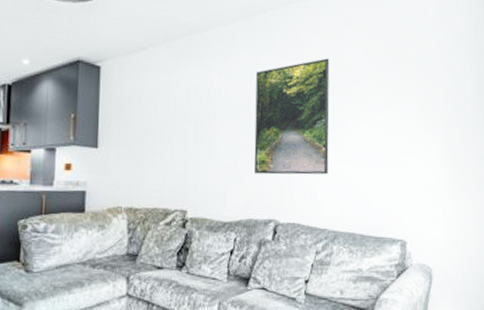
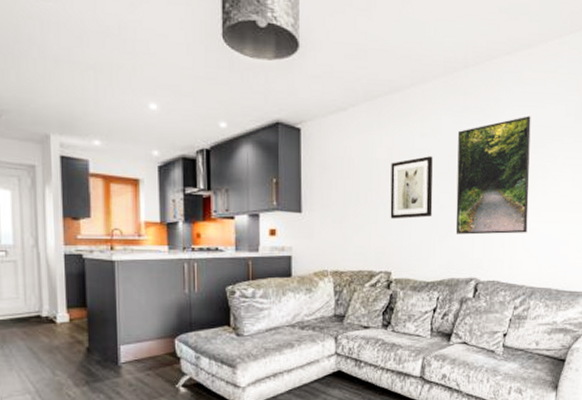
wall art: none [187,95,231,157] -> present [390,156,433,219]

